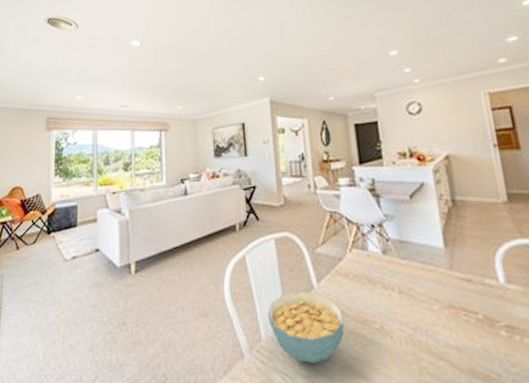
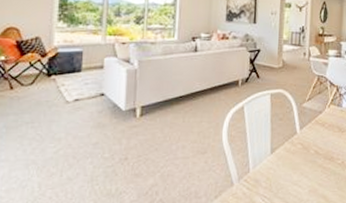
cereal bowl: present [267,291,345,363] -> none [256,135,317,188]

